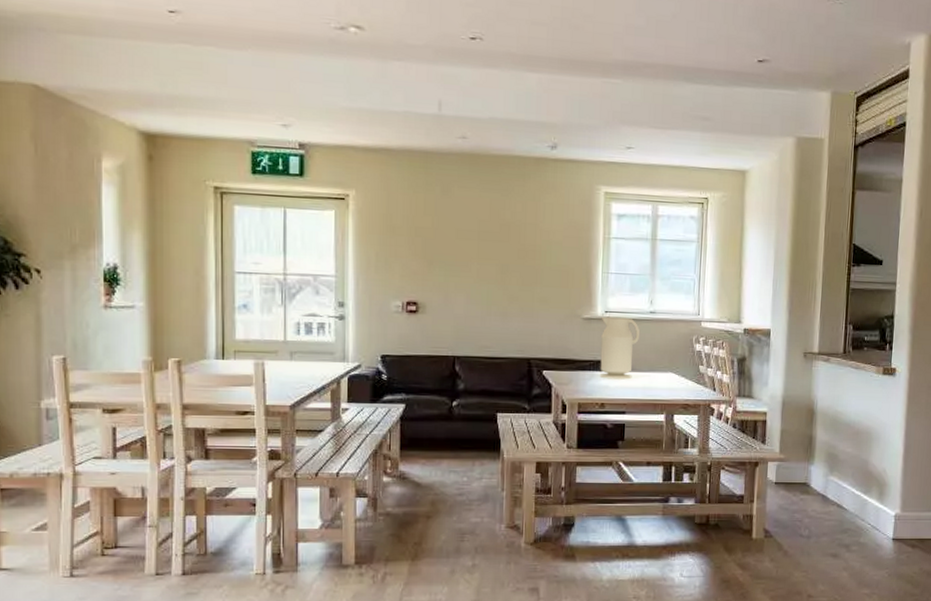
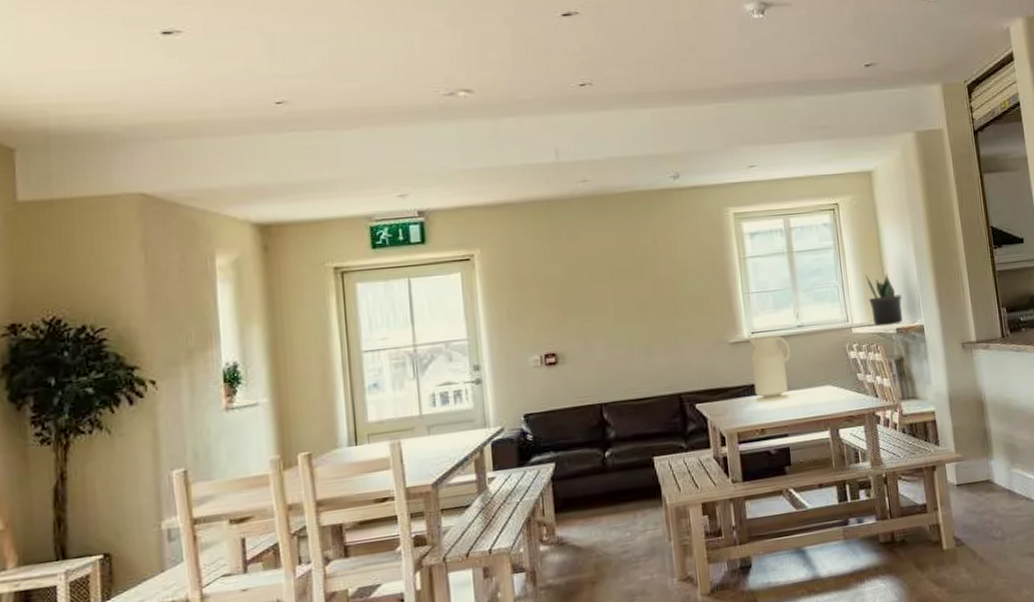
planter: none [722,272,755,325] -> present [865,274,903,327]

